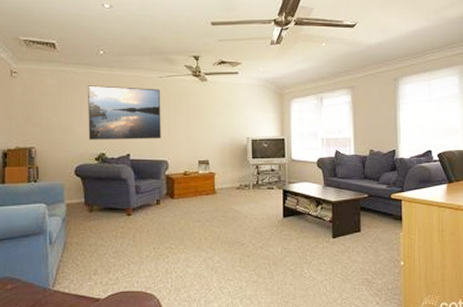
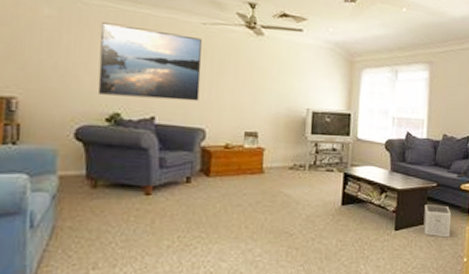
speaker: none [358,214,385,243] -> present [423,205,451,238]

